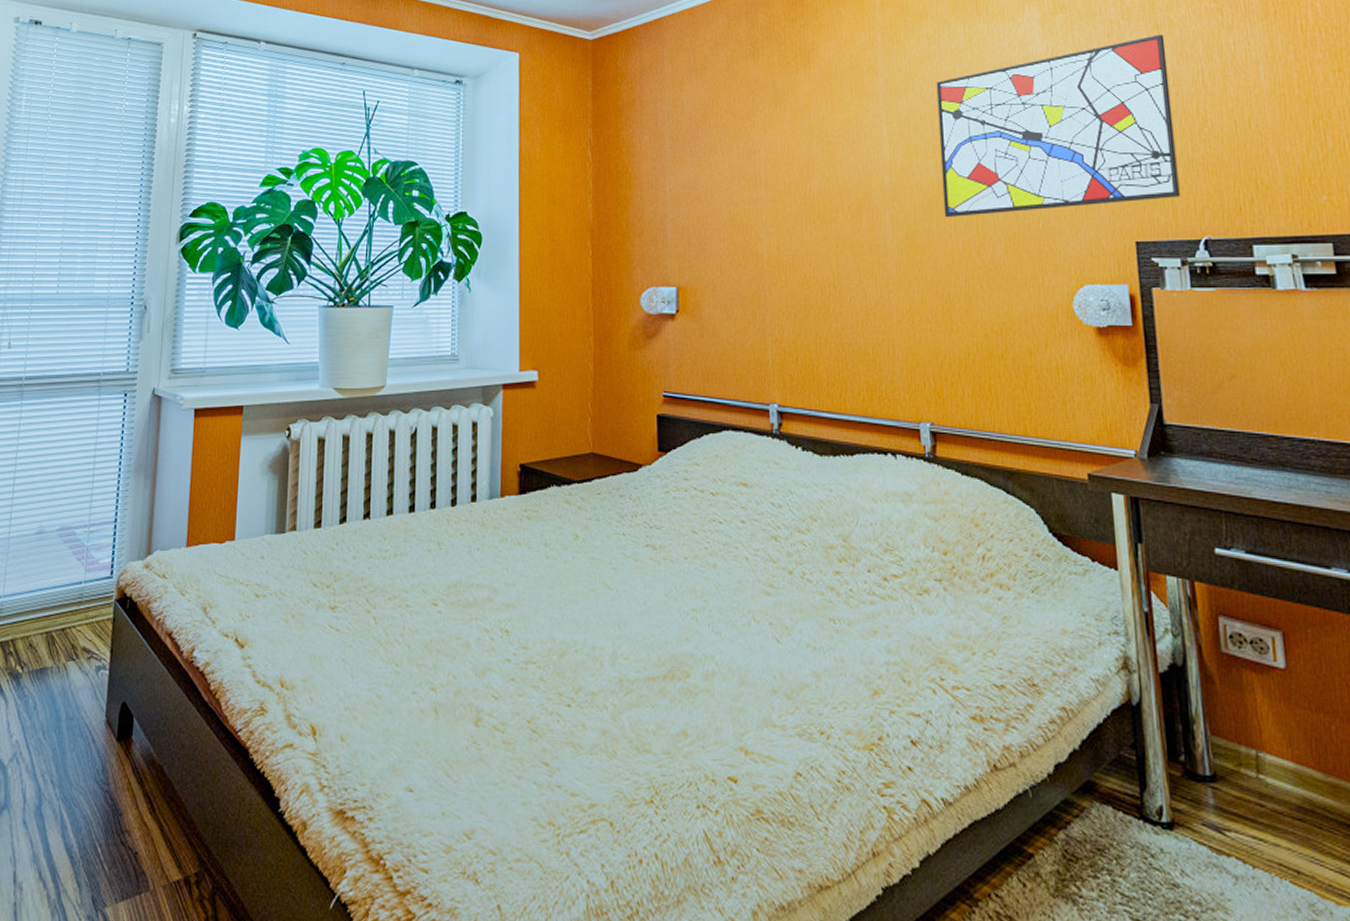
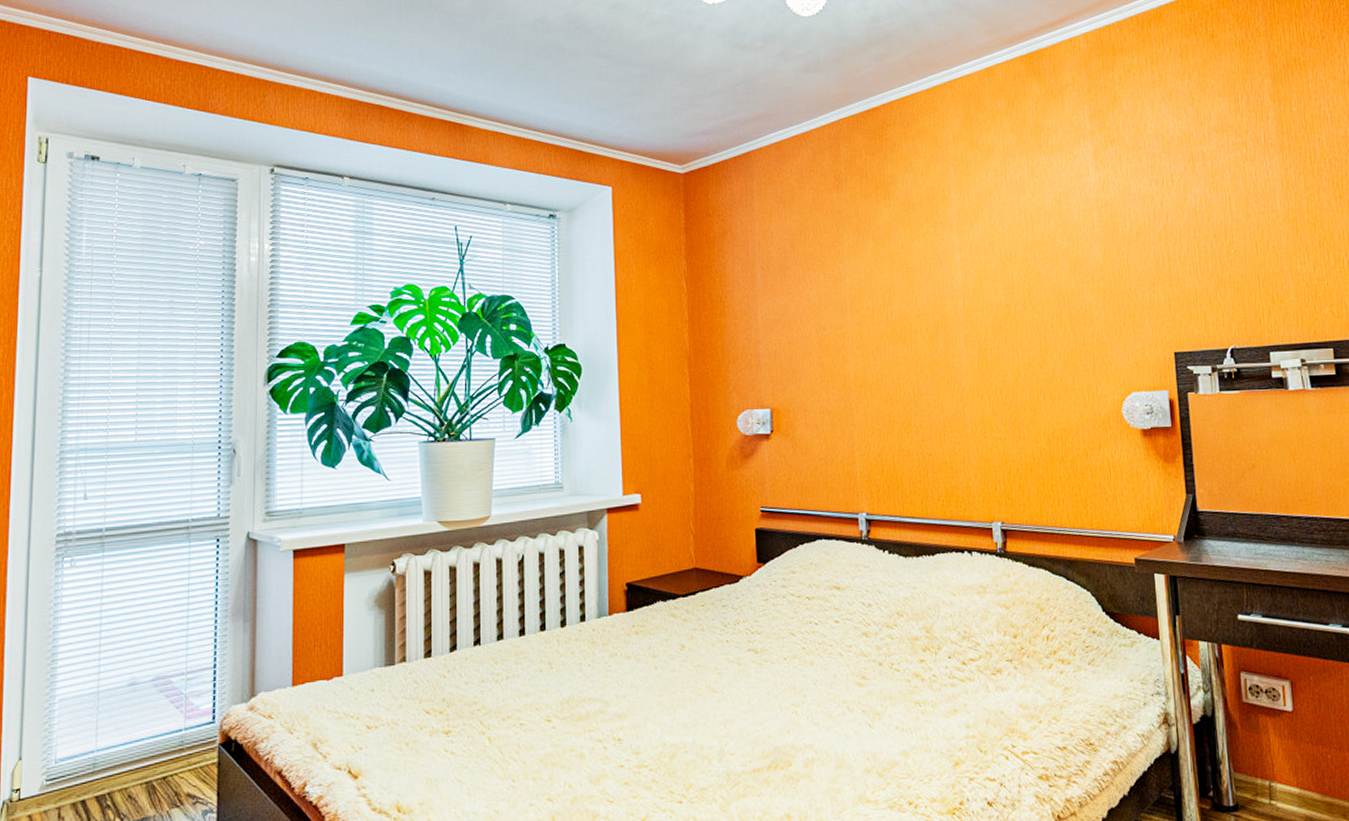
wall art: present [936,34,1180,217] -> none [1003,166,1211,335]

